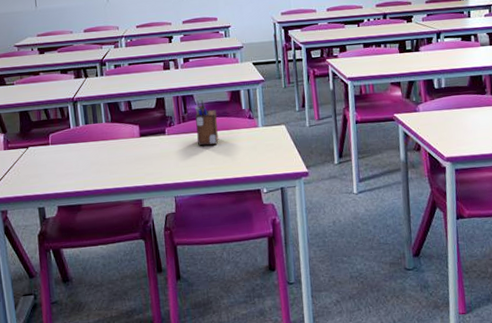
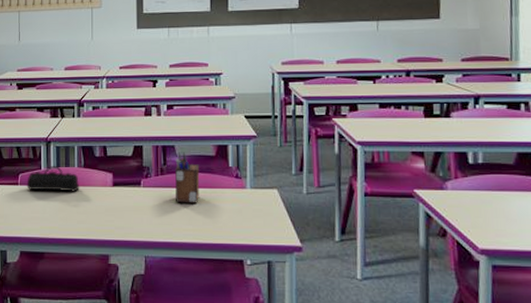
pencil case: none [57,123,110,149] -> present [26,165,80,192]

